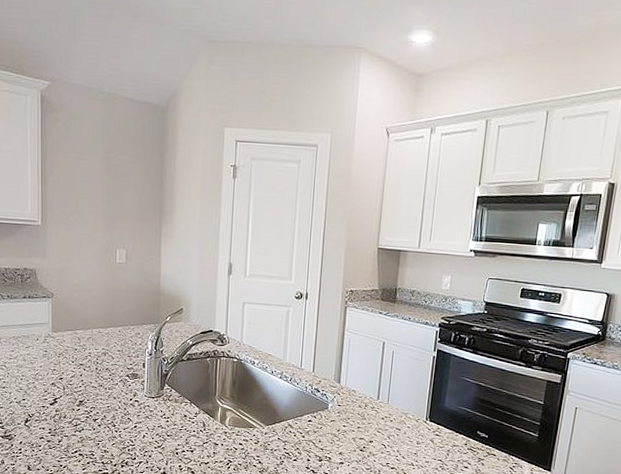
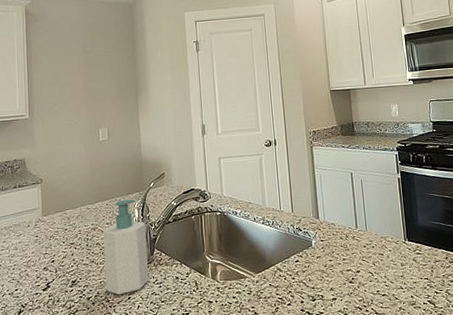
soap bottle: none [113,329,158,423] -> present [103,199,149,296]

